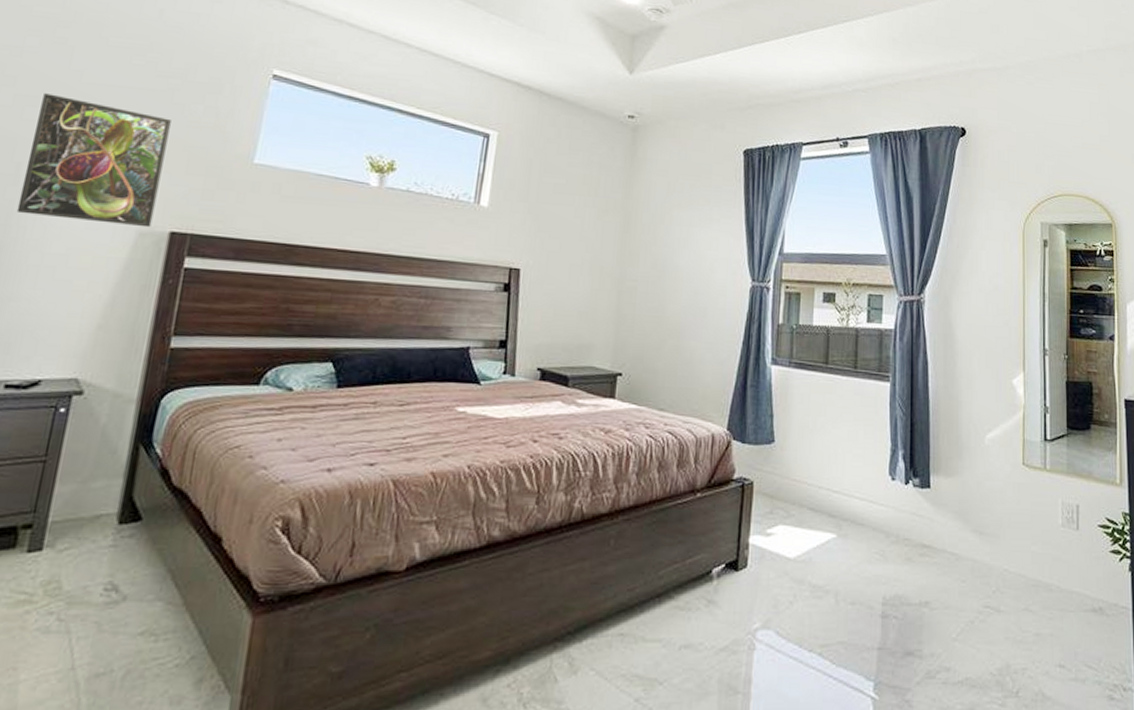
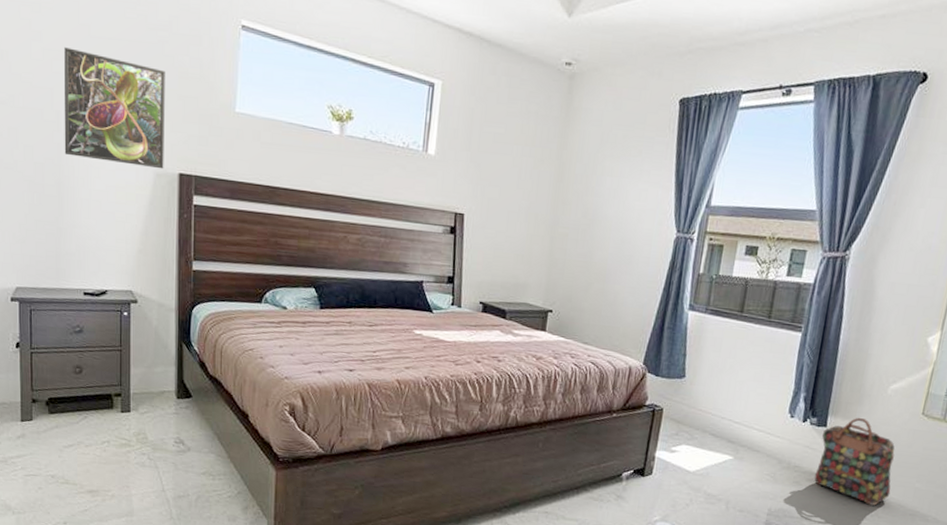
backpack: none [926,473,1008,579] -> present [814,417,895,506]

